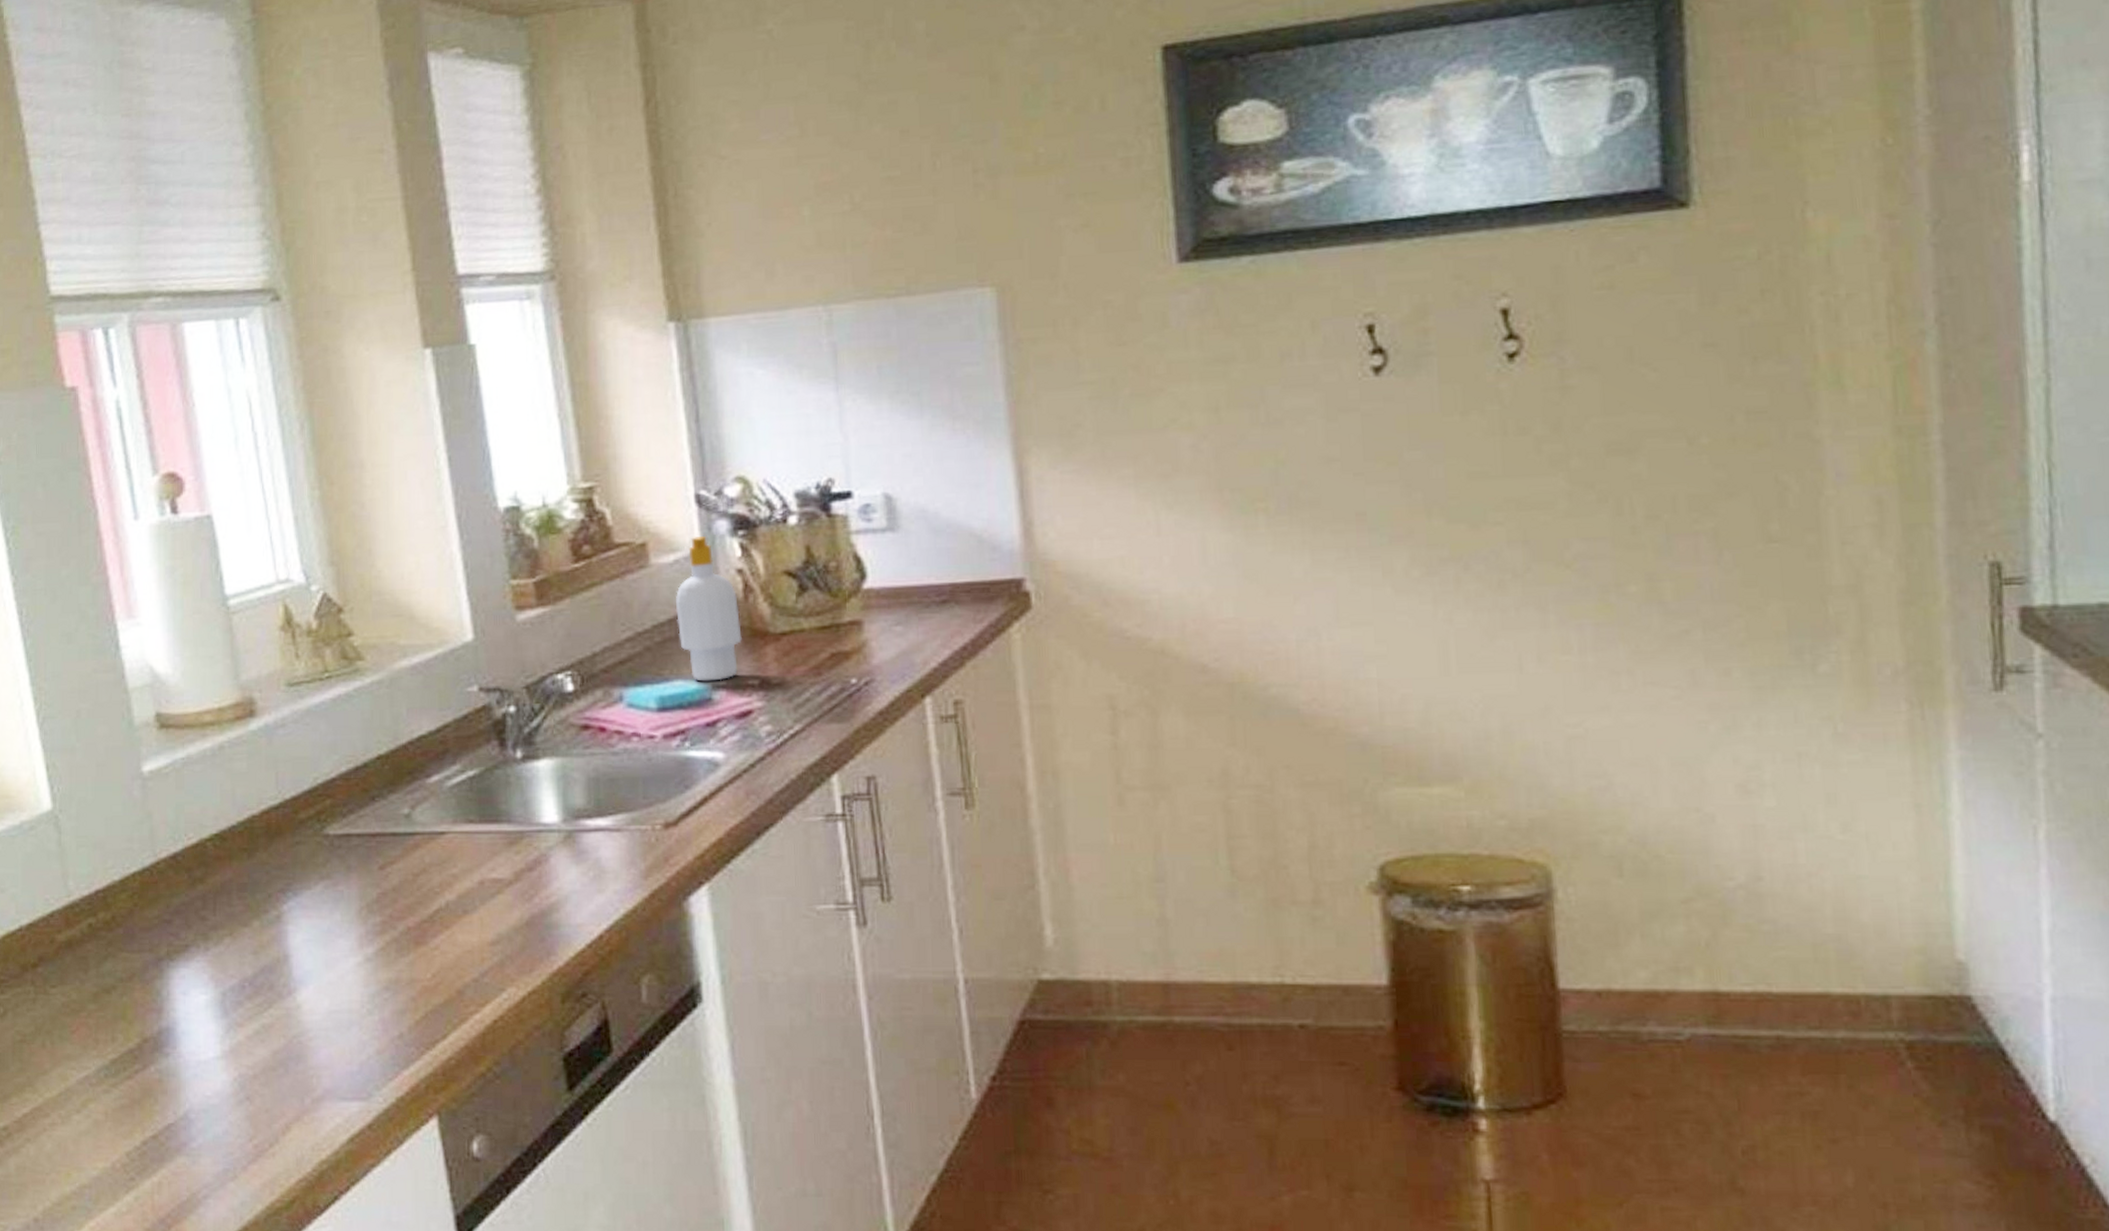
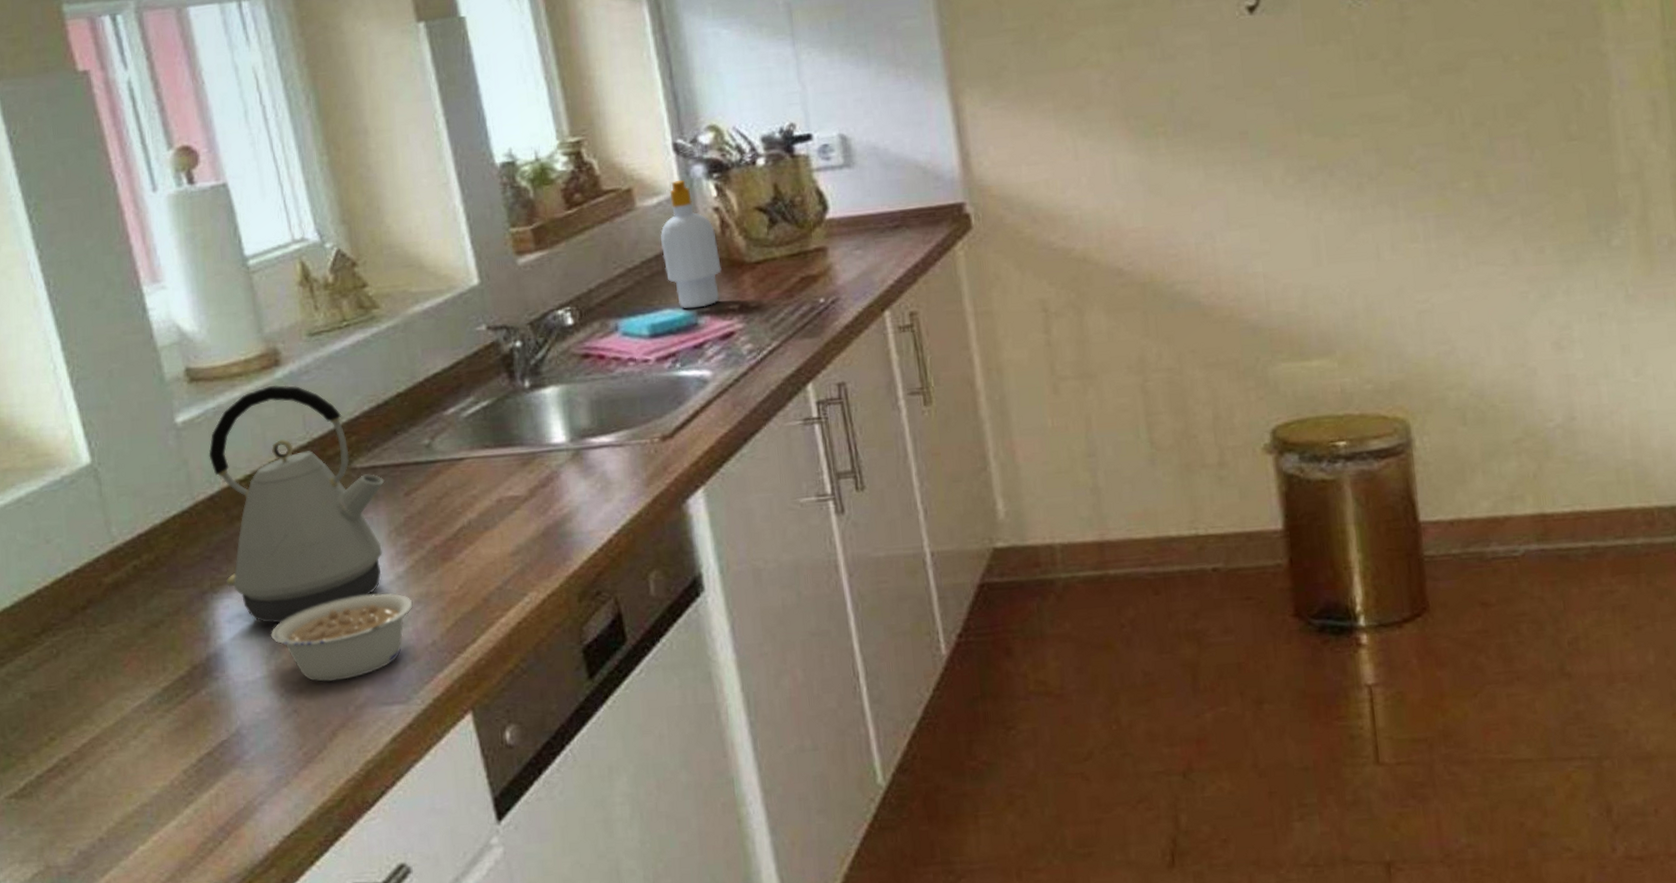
kettle: none [174,737,358,1000] -> present [209,385,385,623]
legume: none [226,975,381,1069] -> present [270,593,413,682]

